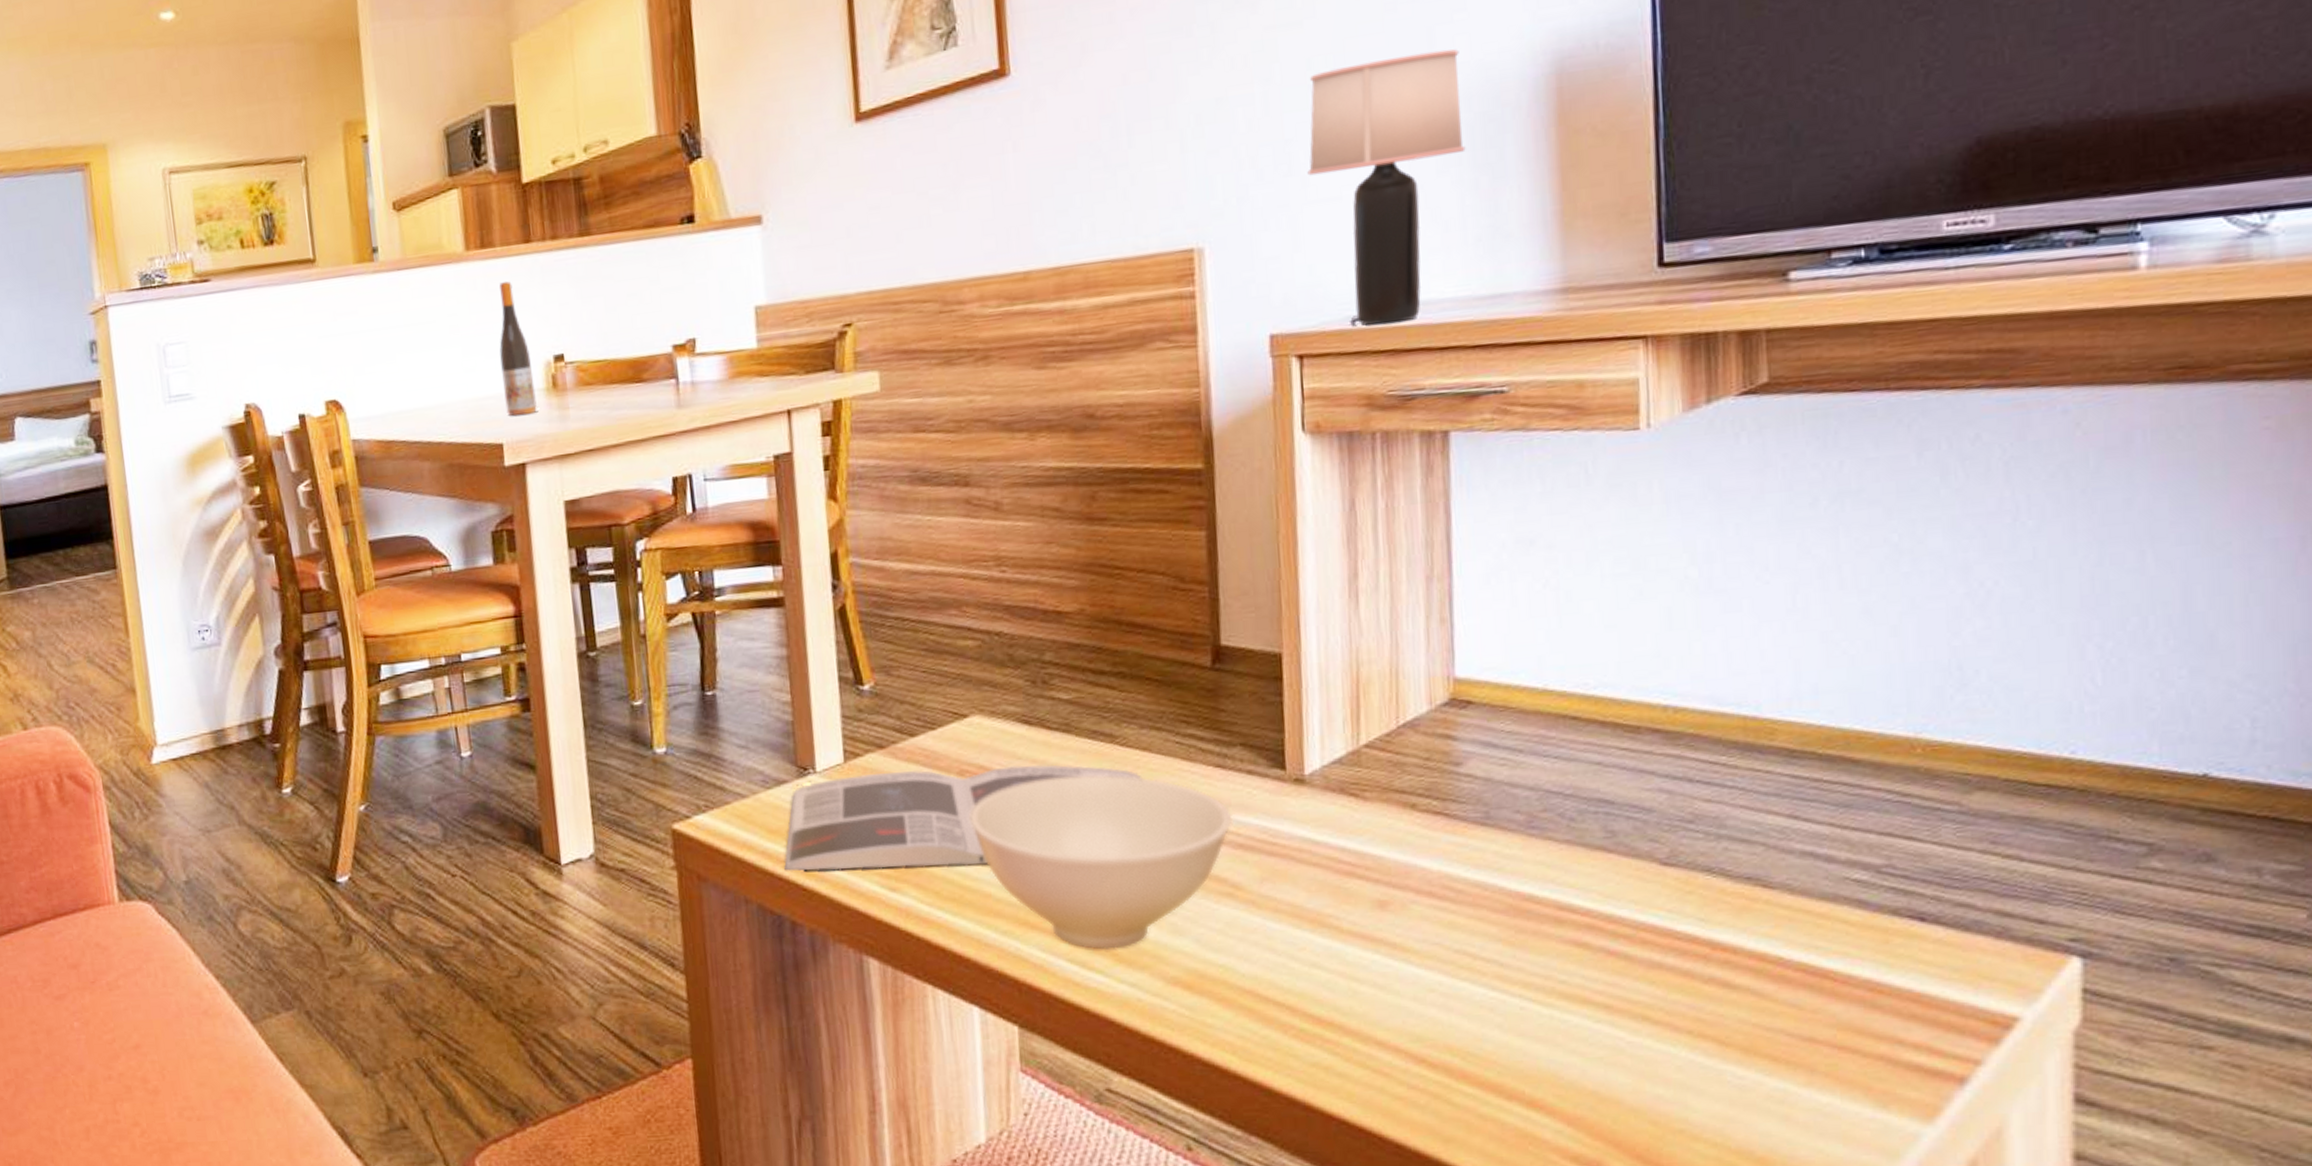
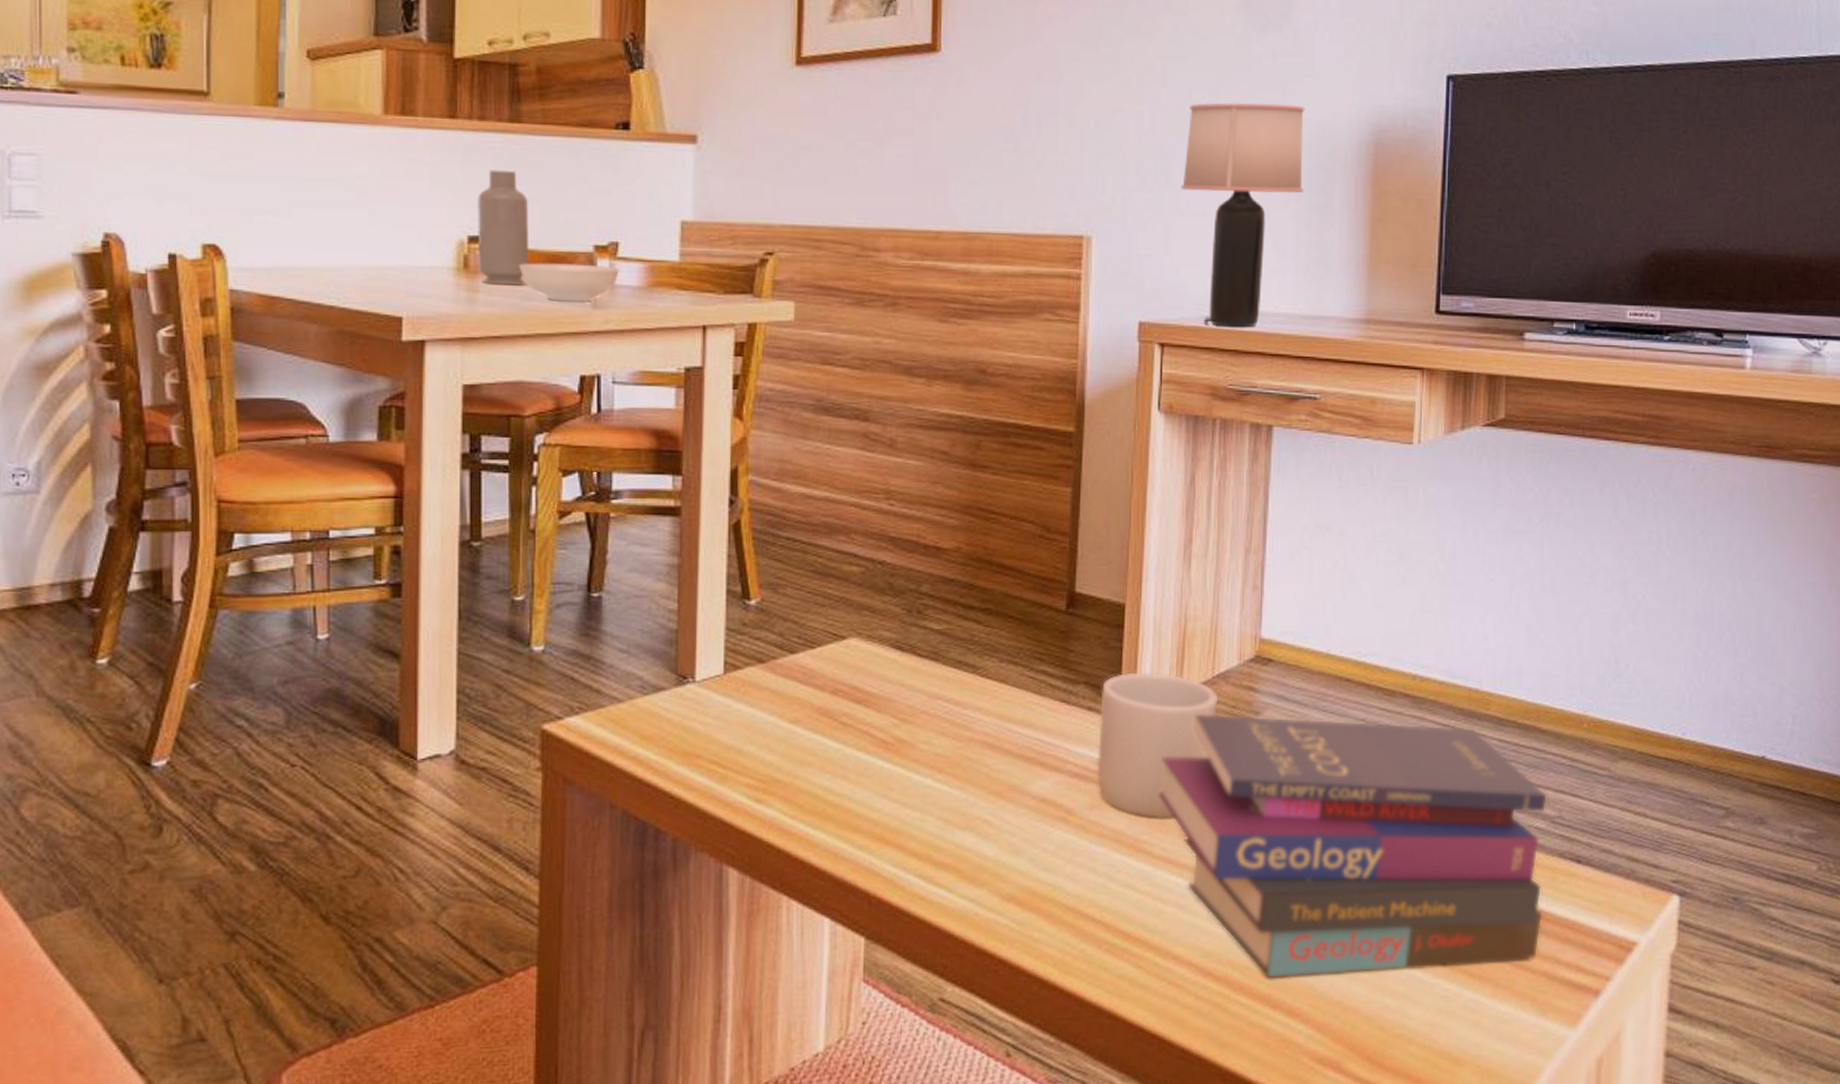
wine bottle: present [499,281,537,417] -> none [408,153,444,292]
vase: none [558,284,613,400] -> present [478,170,529,286]
bowl: none [603,363,700,407] -> present [519,262,619,302]
magazine: present [784,764,1144,872] -> none [654,687,999,782]
bowl: present [969,775,1233,950] -> none [839,702,1072,866]
mug: none [1261,726,1408,889] -> present [1097,672,1219,819]
books: none [1342,762,1874,1066] -> present [1159,714,1547,979]

